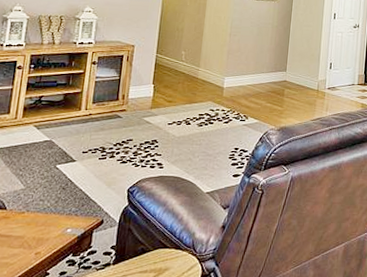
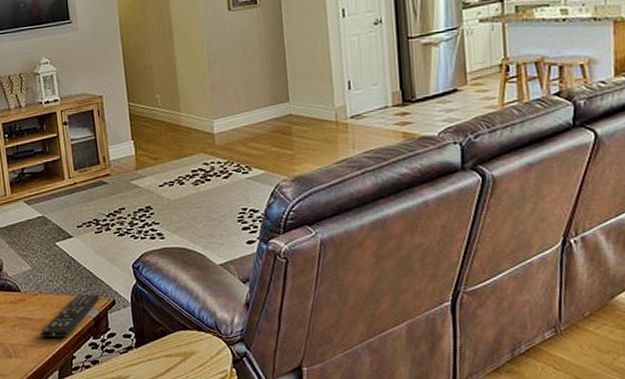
remote control: none [16,214,89,255] -> present [40,294,100,338]

